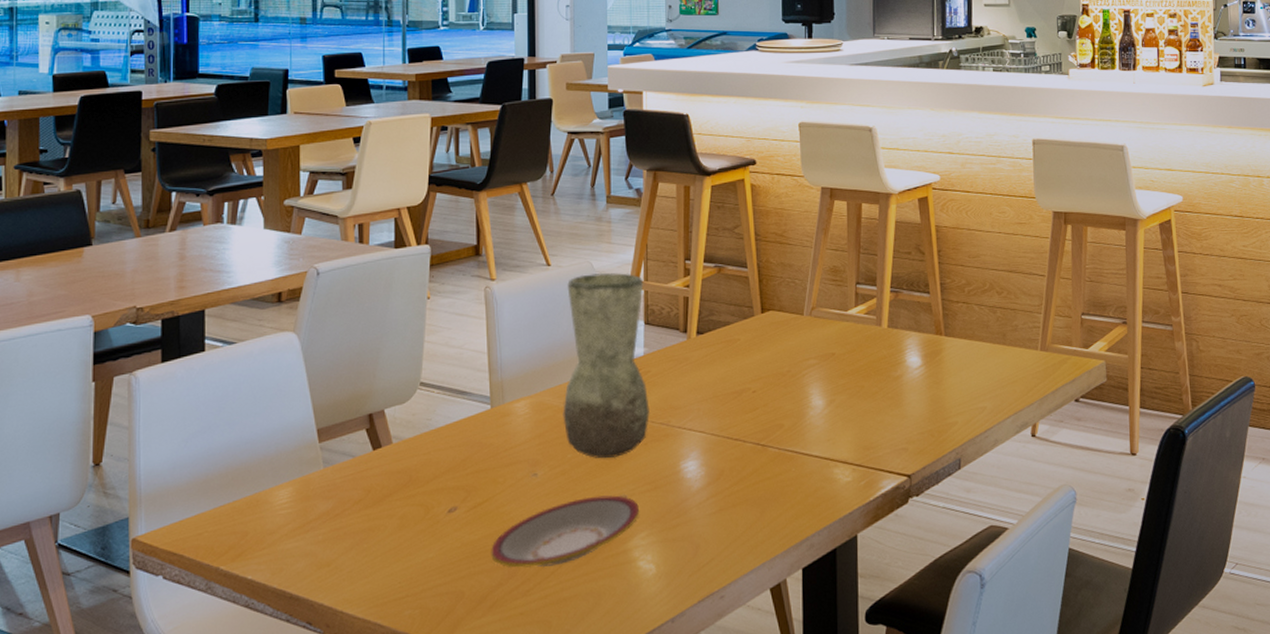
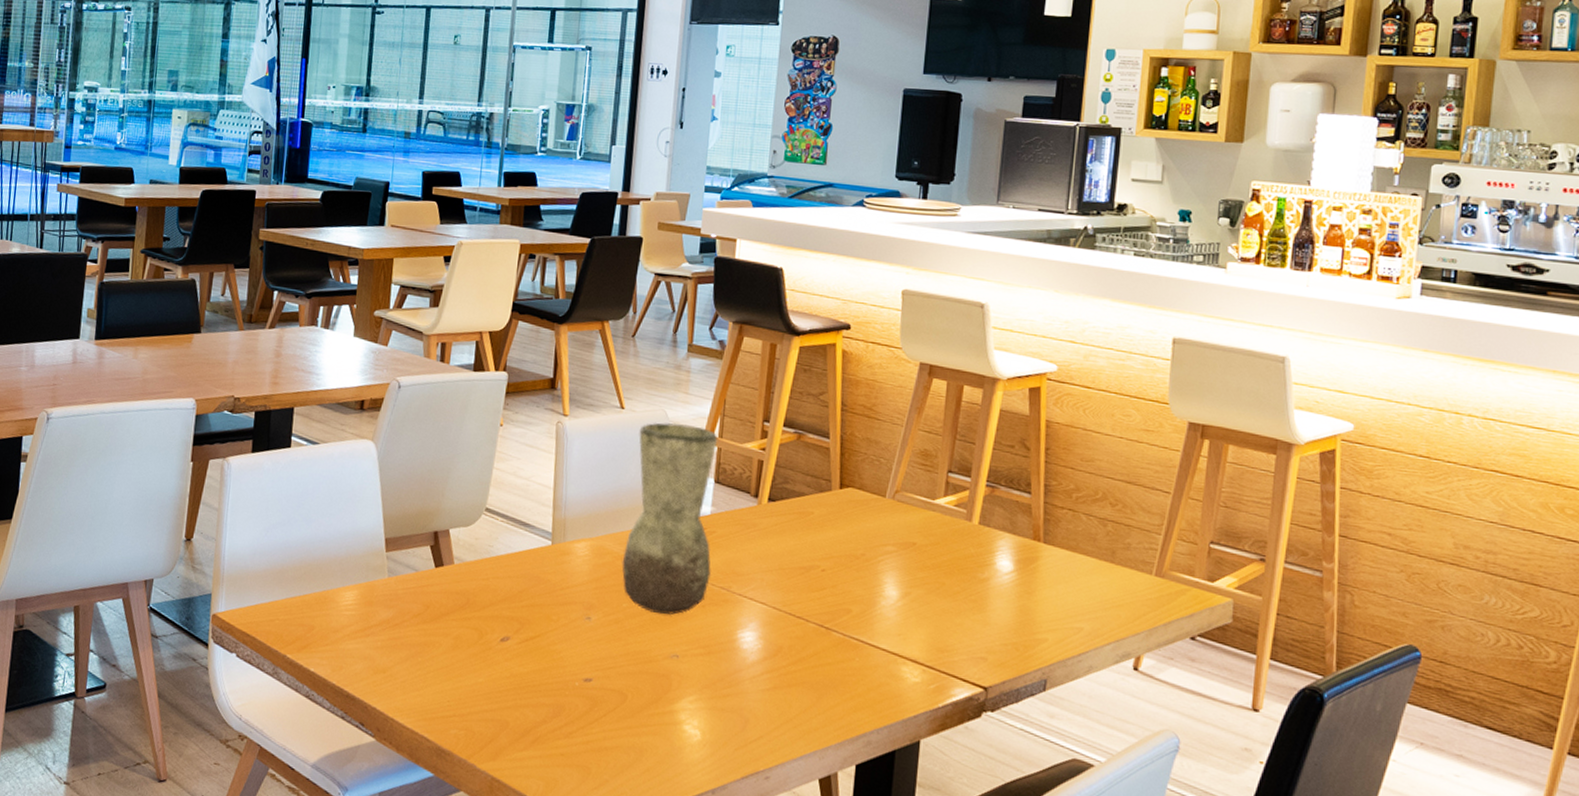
plate: present [491,495,639,568] -> none [538,650,690,713]

